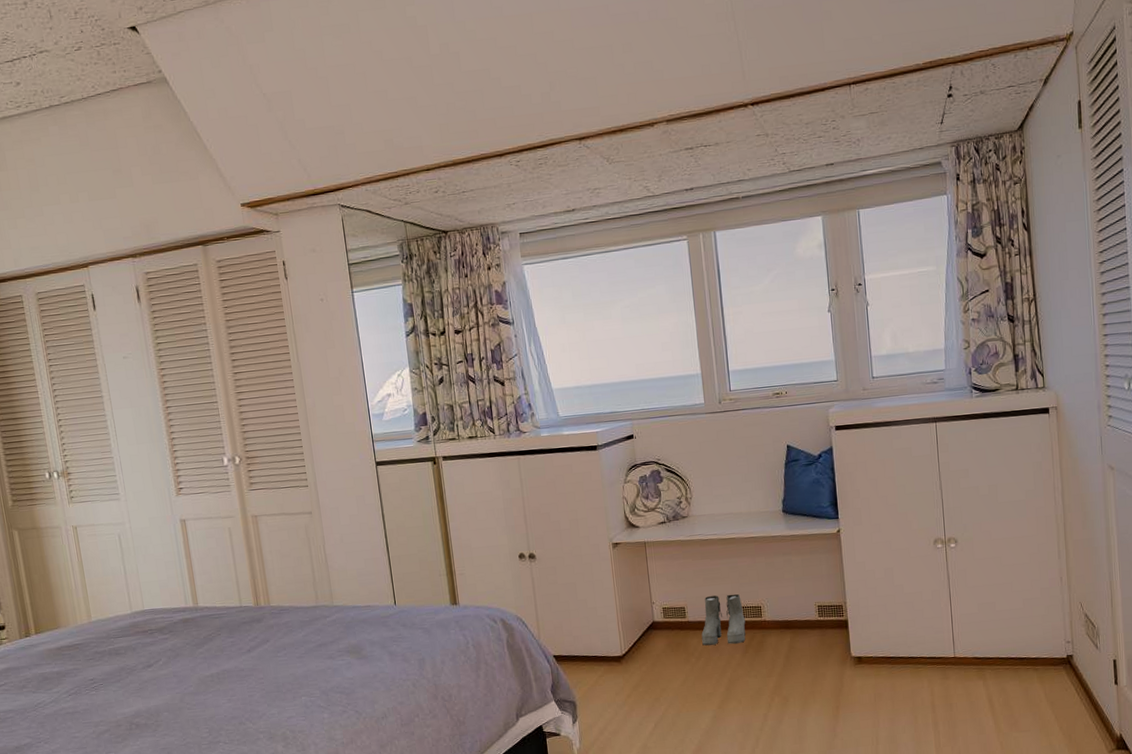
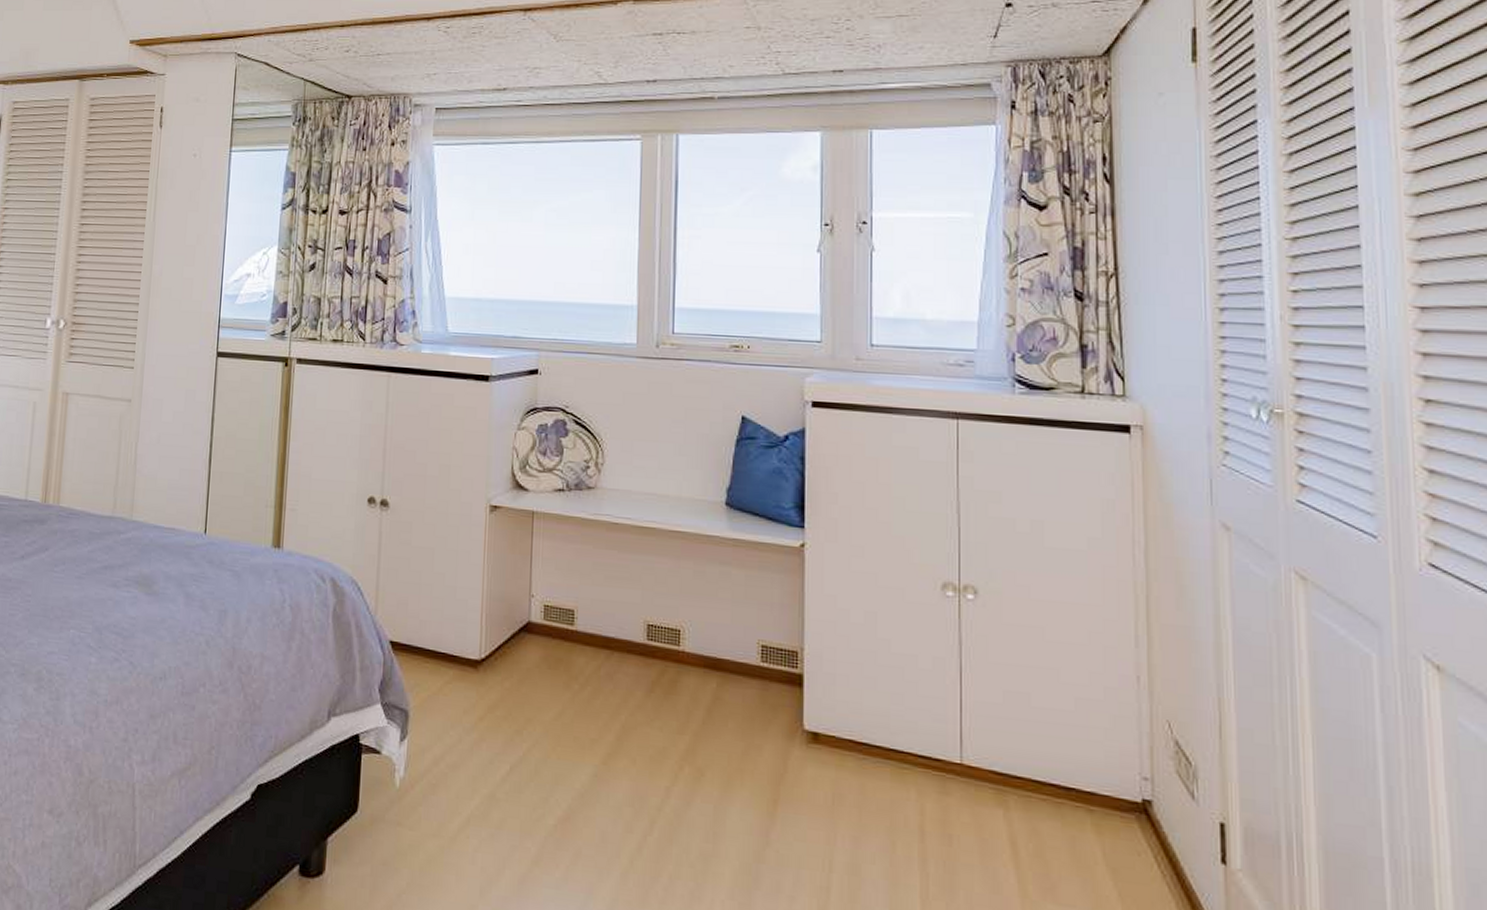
boots: present [701,594,746,646] -> none [592,601,656,677]

